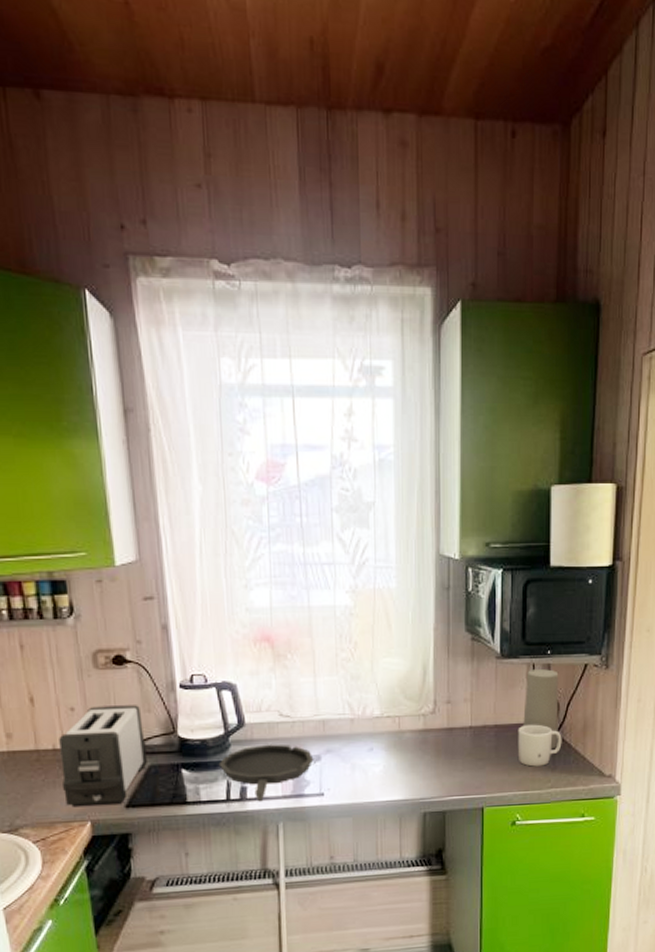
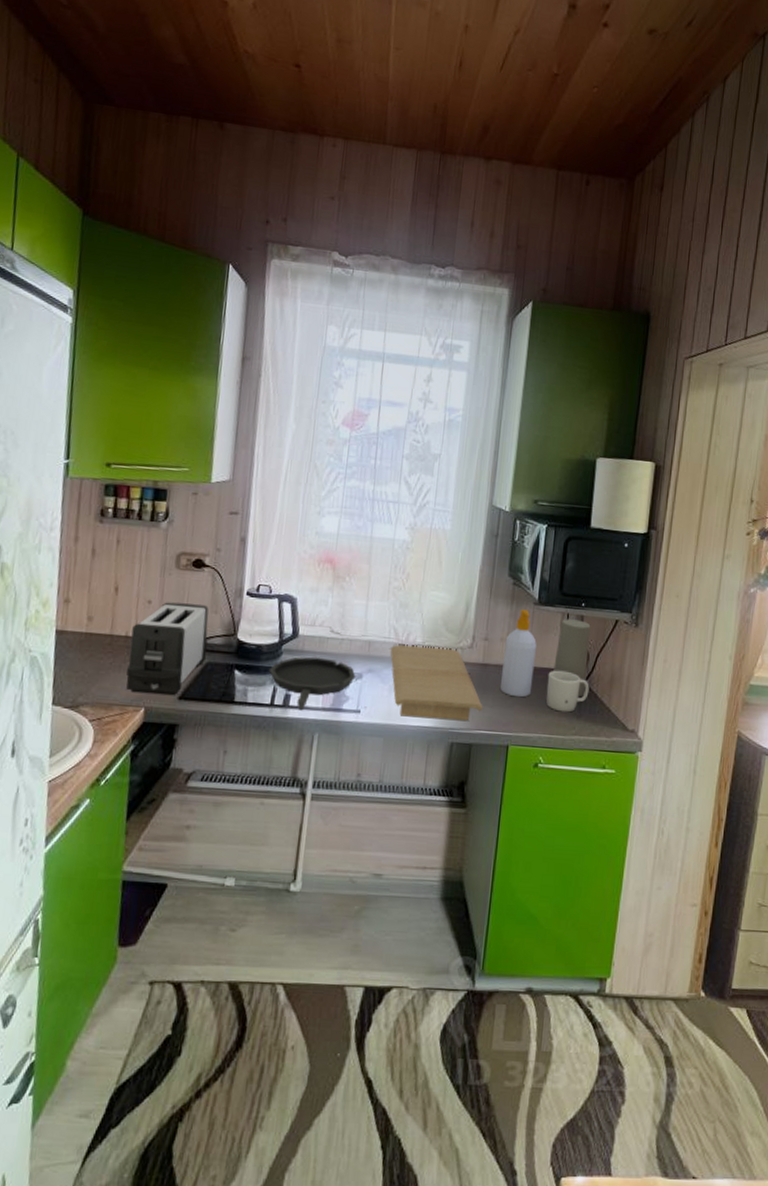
cutting board: none [347,716,453,793] -> present [390,645,483,721]
soap bottle: none [468,665,503,758] -> present [499,609,537,698]

